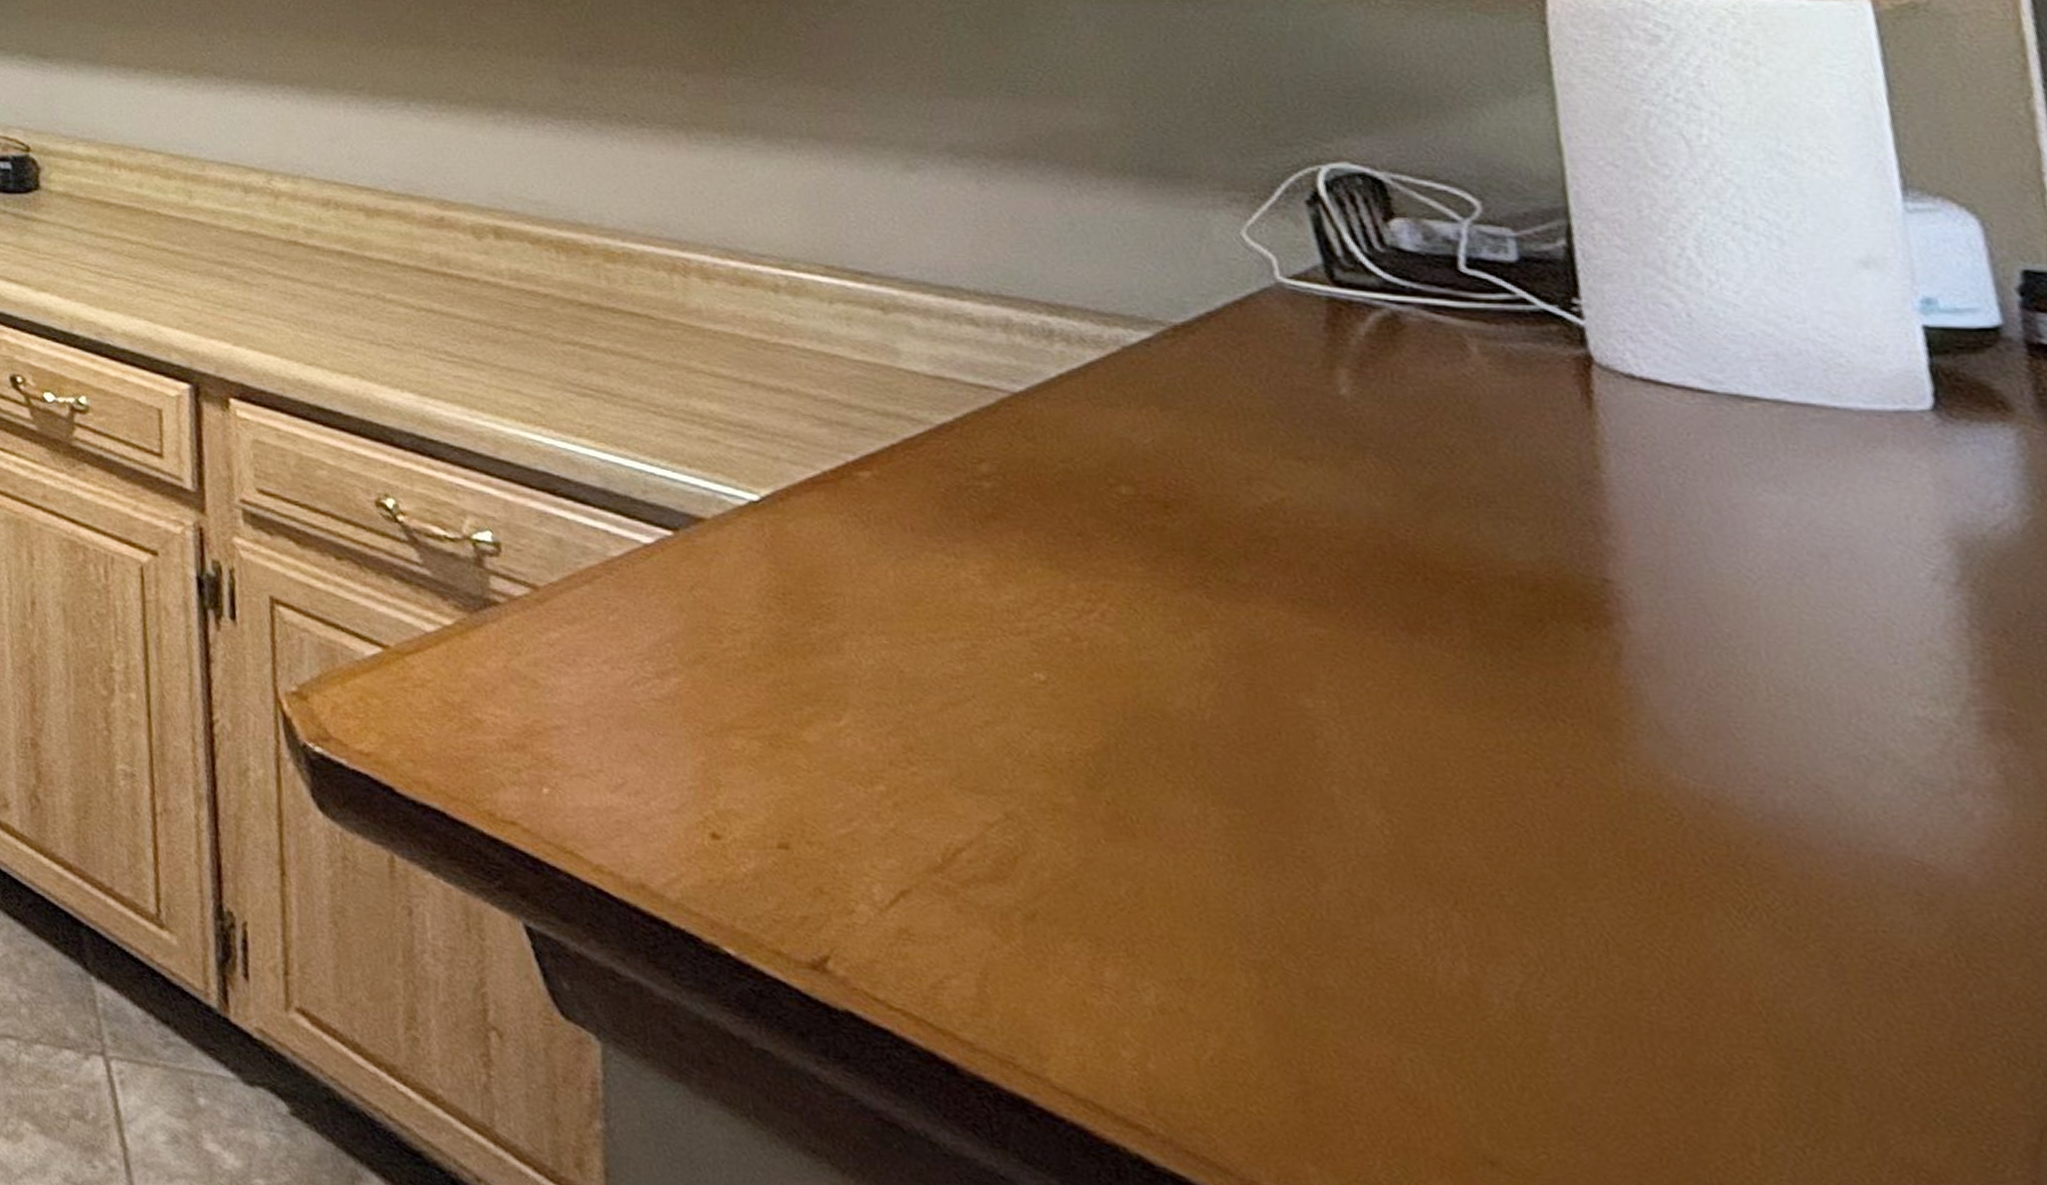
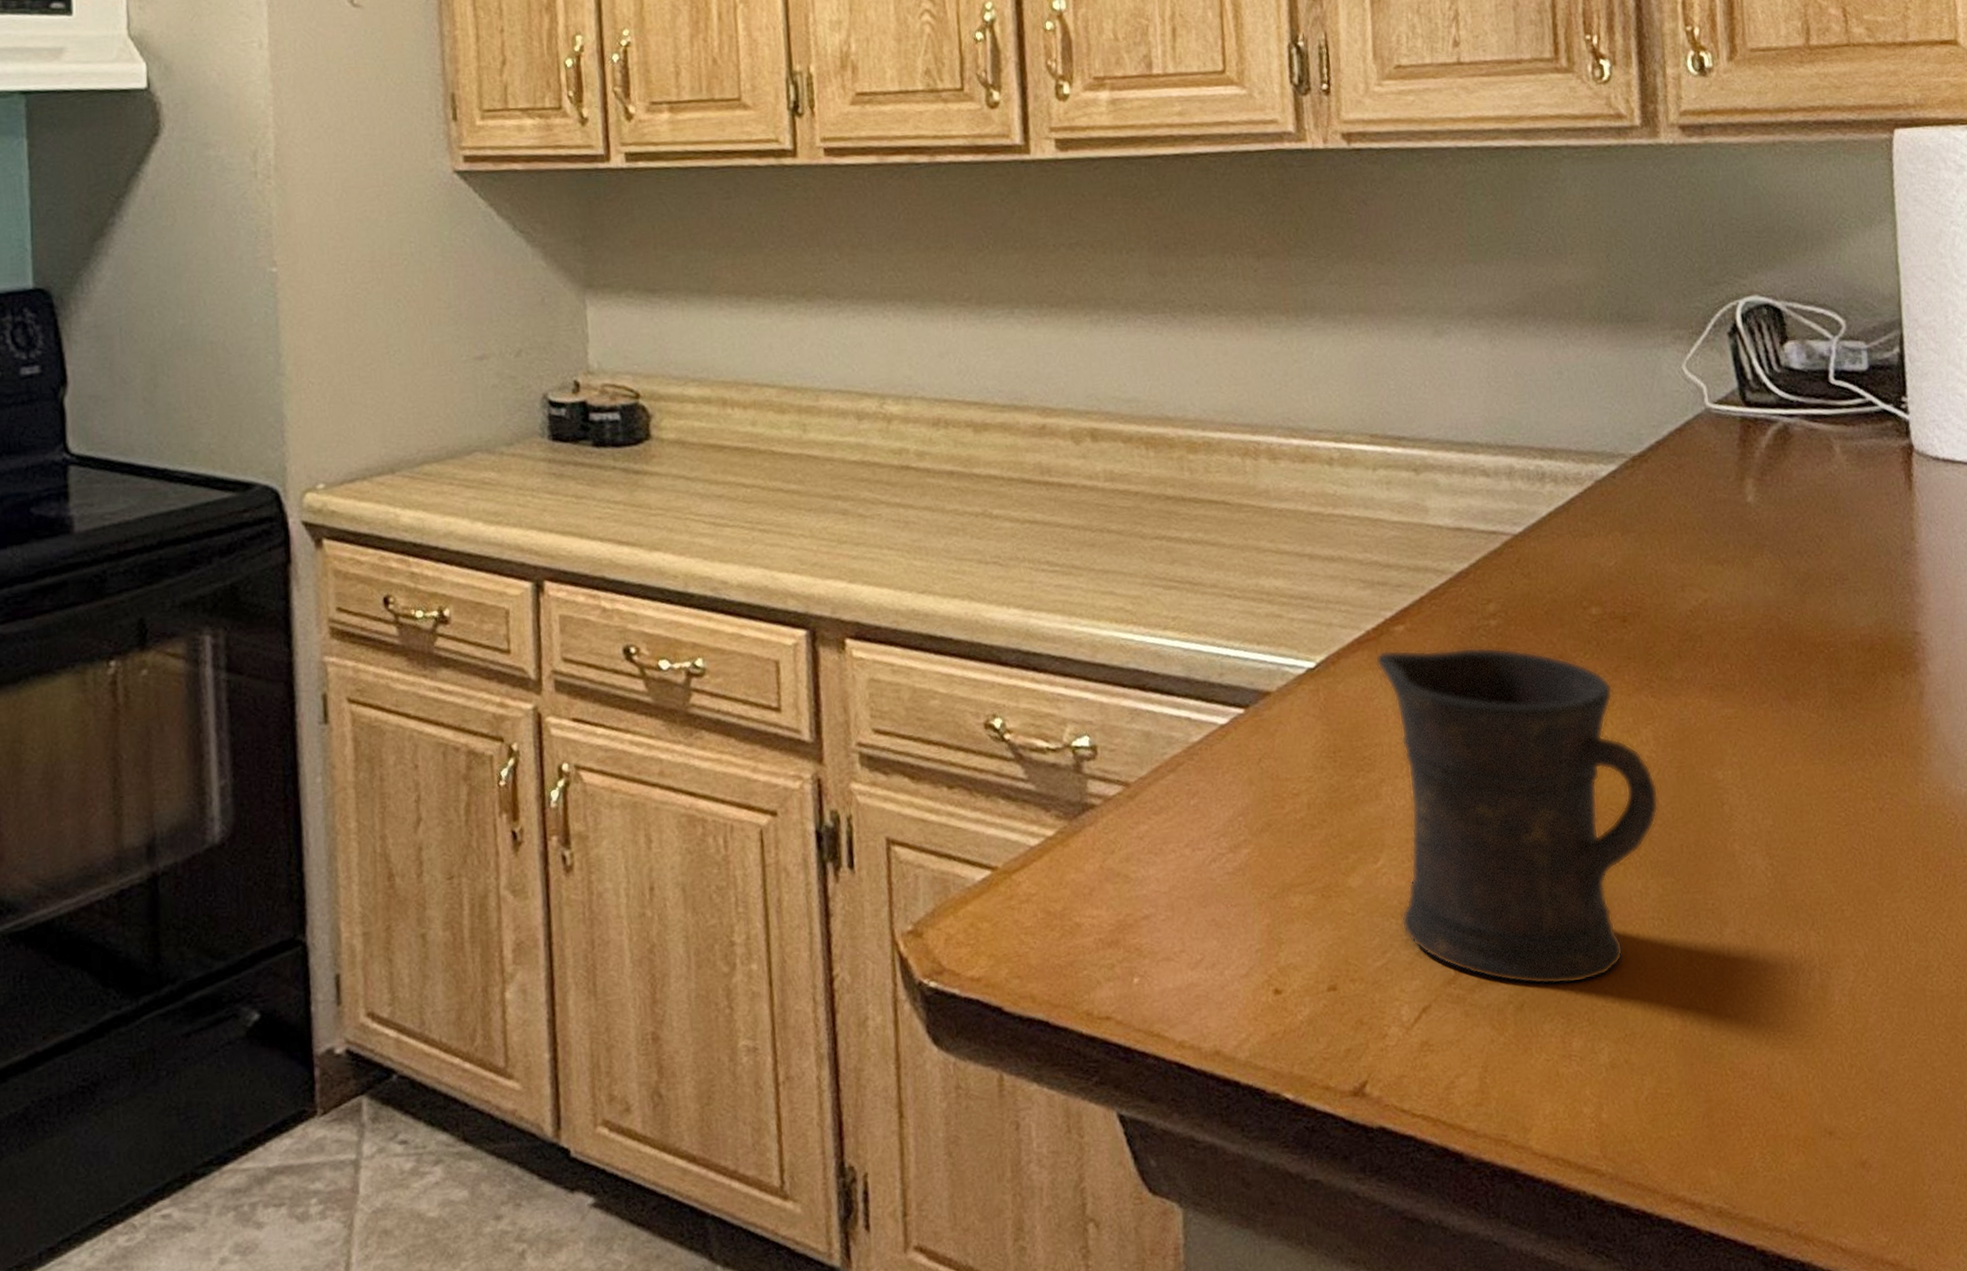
mug: none [834,496,1221,907] -> present [1375,646,1659,985]

